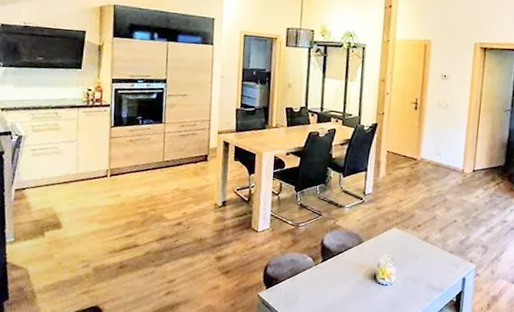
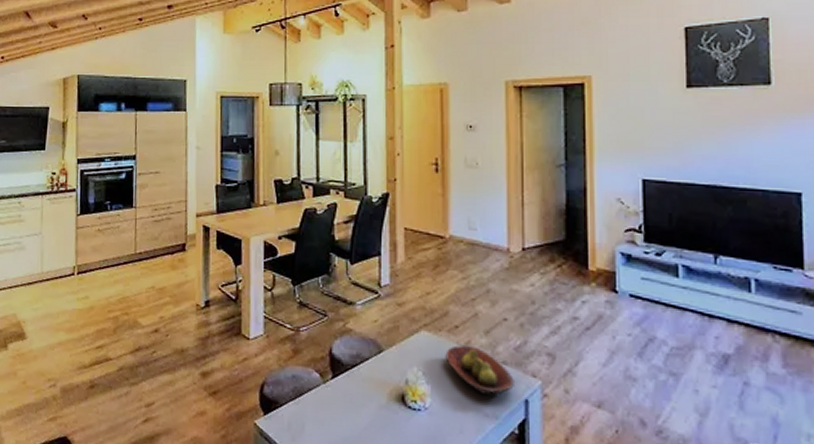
fruit bowl: none [409,239,457,276] -> present [445,345,514,397]

